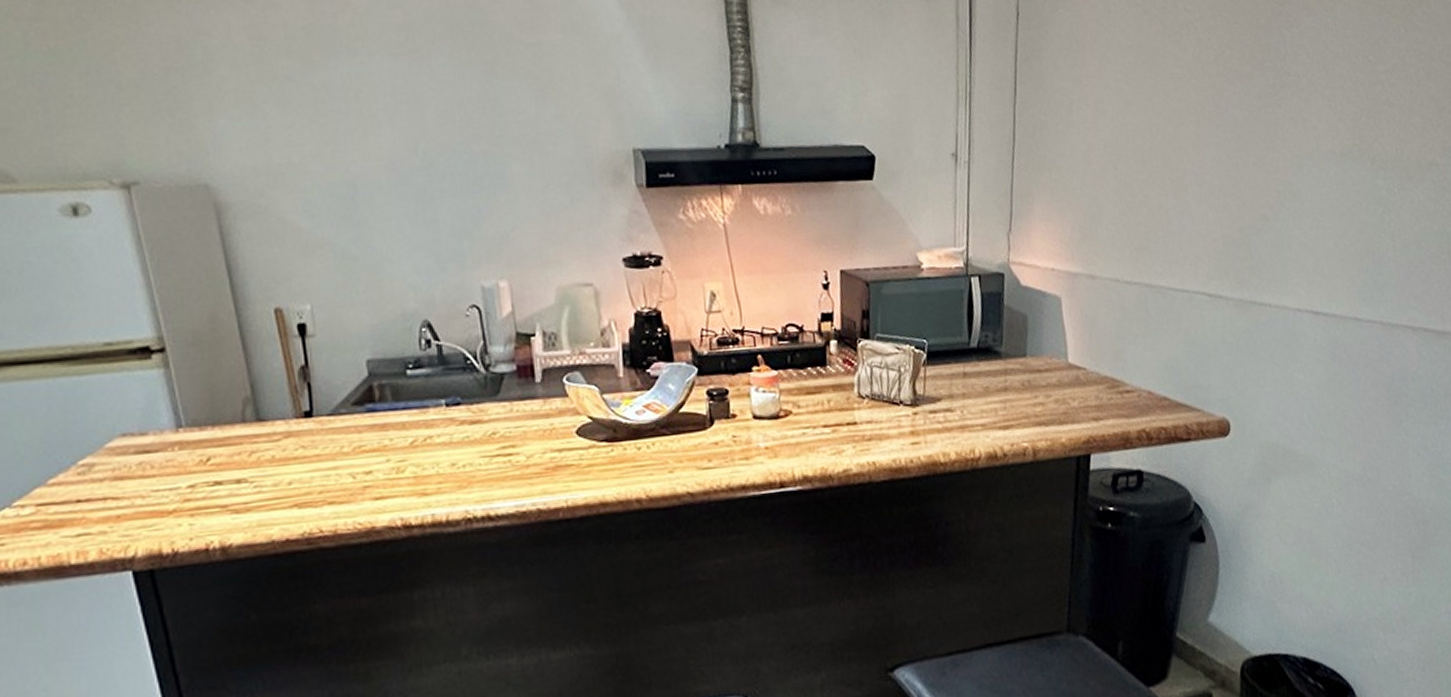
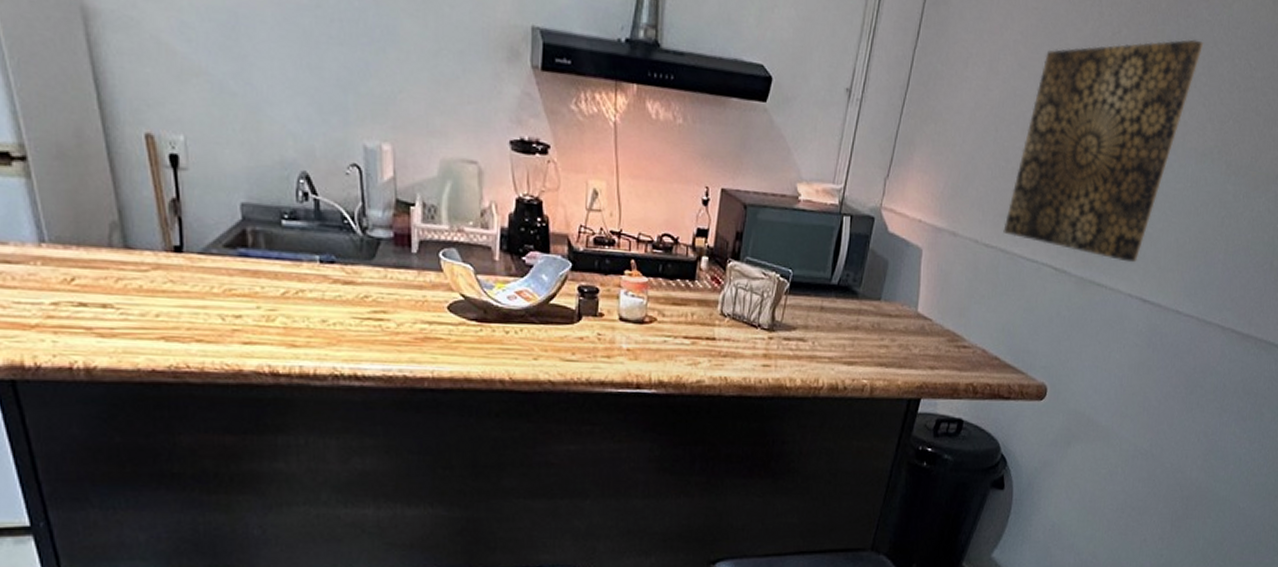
wall art: none [1143,47,1315,276] -> present [1003,39,1204,263]

